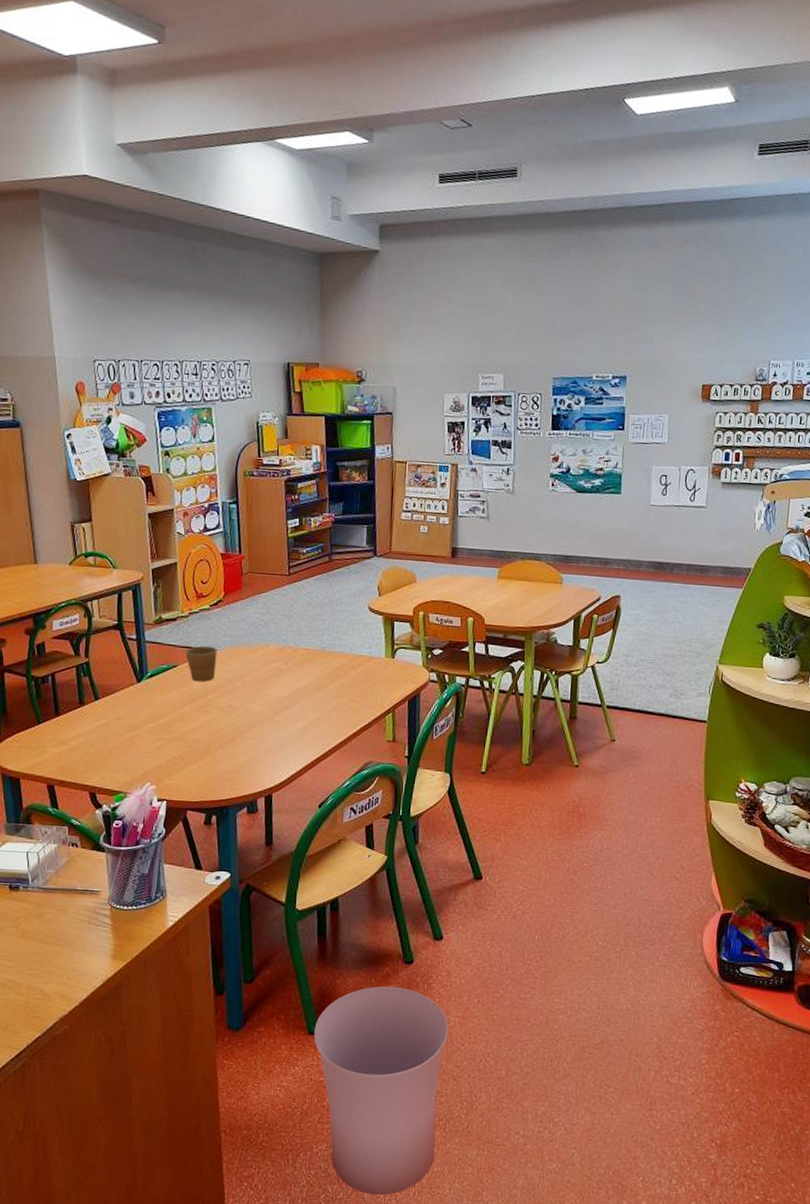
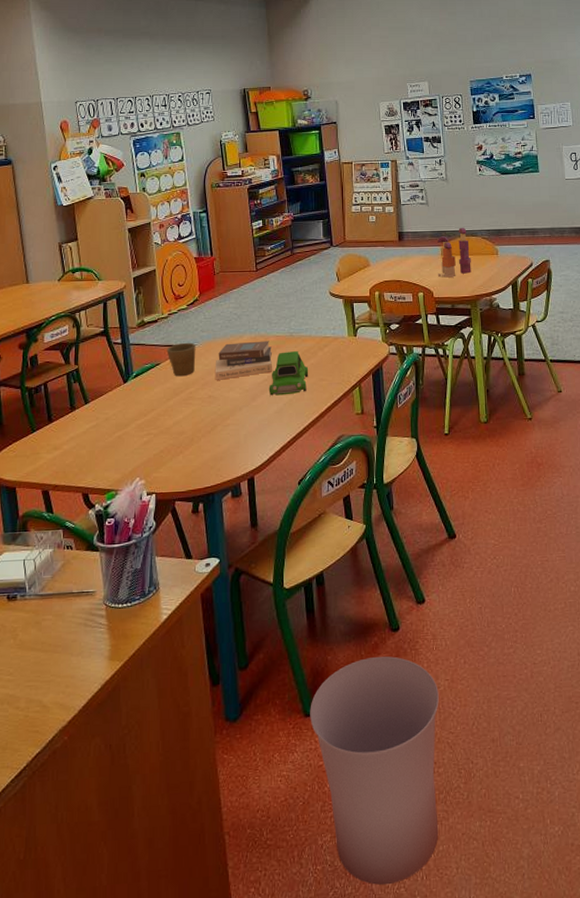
books: none [236,651,300,690] -> present [215,341,273,380]
toy car: none [293,667,339,714] -> present [268,351,309,396]
toy blocks: none [491,548,531,604] -> present [437,227,472,278]

